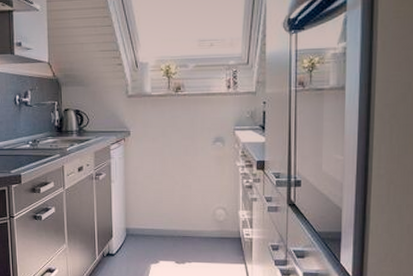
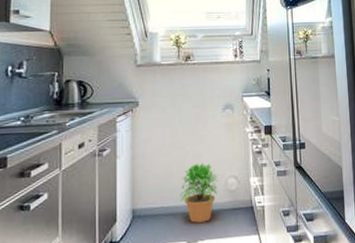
potted plant: none [169,192,206,247] -> present [180,162,218,223]

